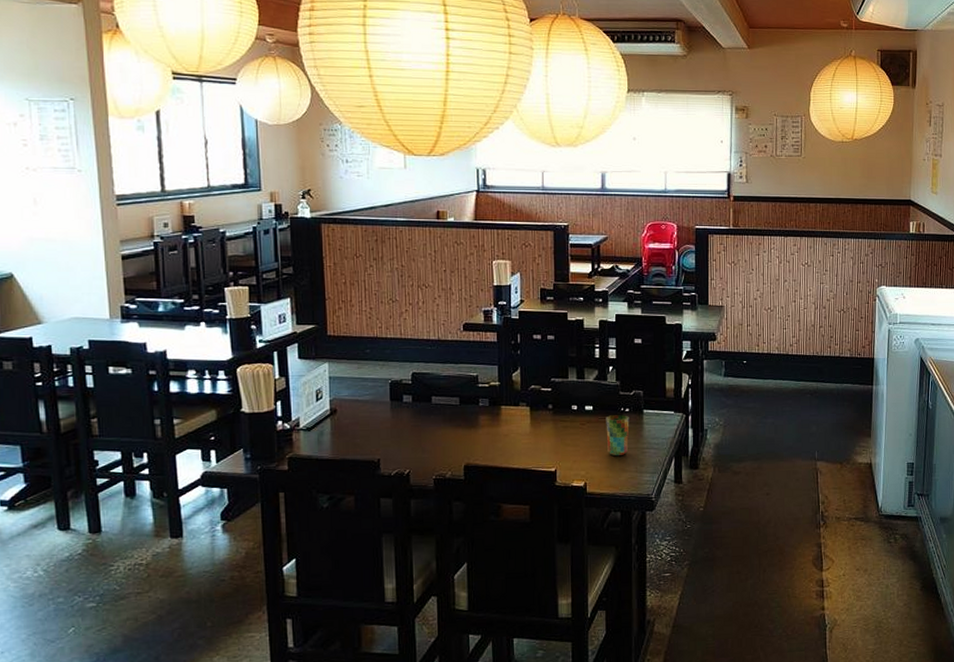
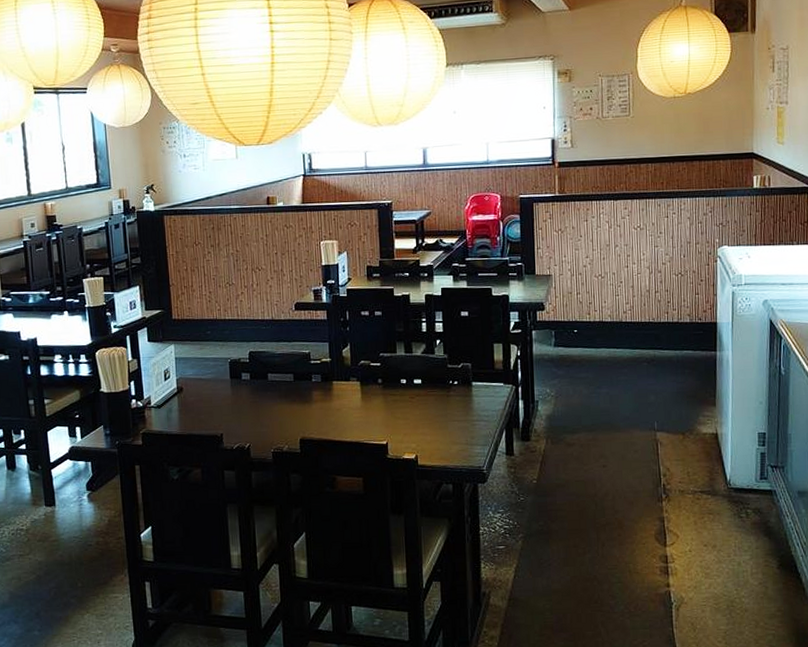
cup: present [606,415,630,456] -> none [434,388,459,429]

